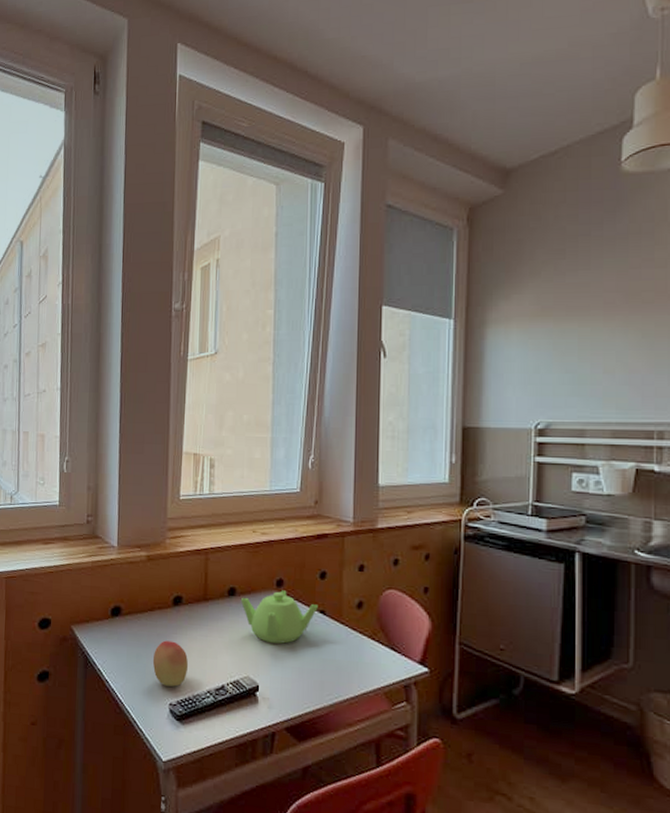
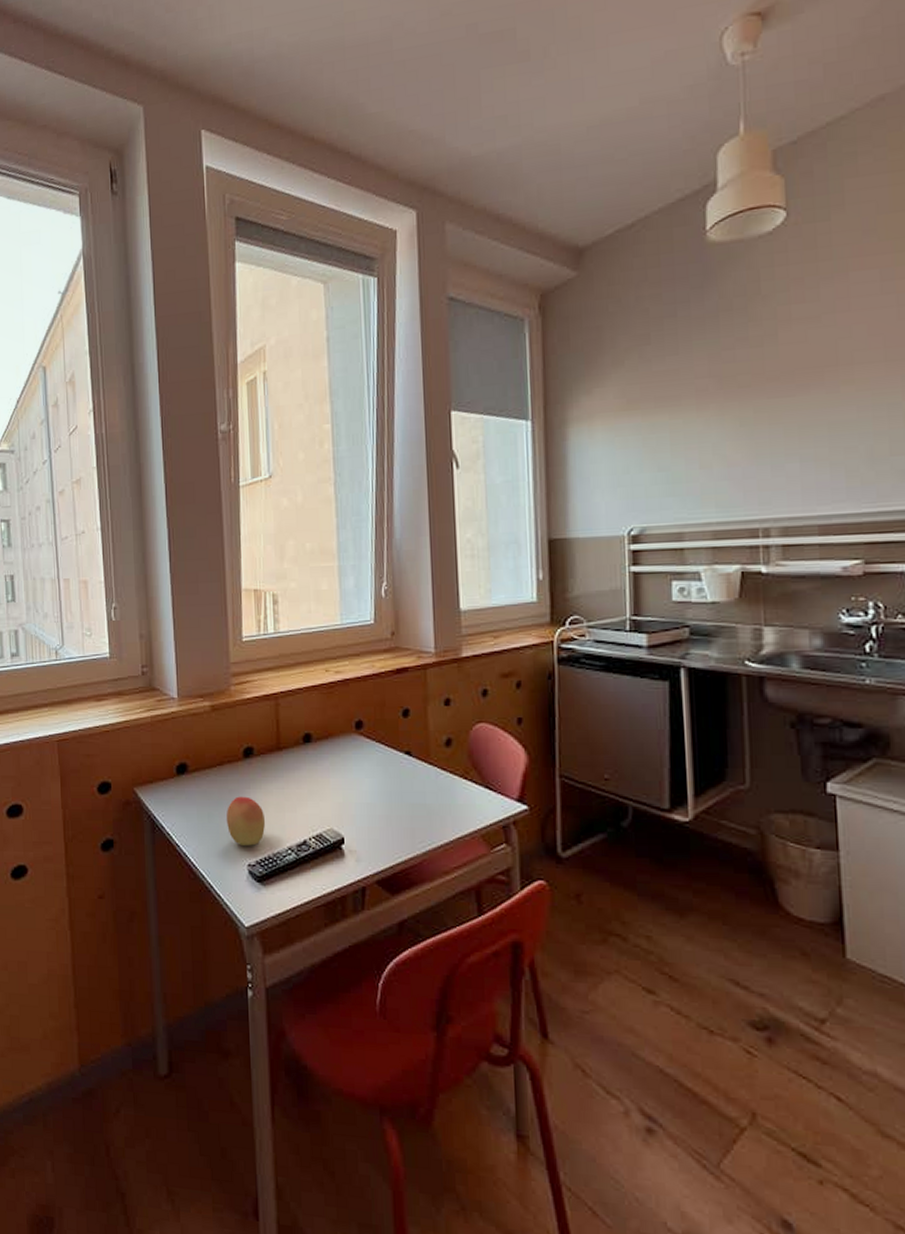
teapot: present [240,590,318,644] -> none [317,732,403,791]

